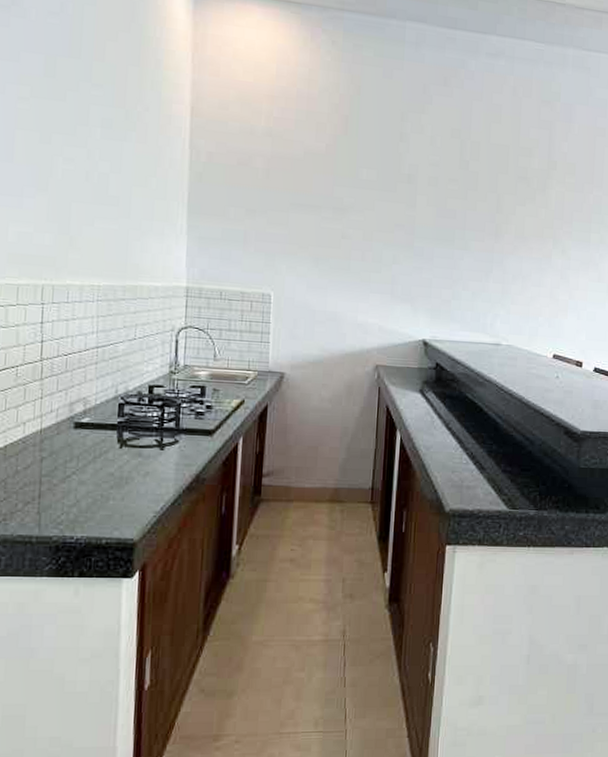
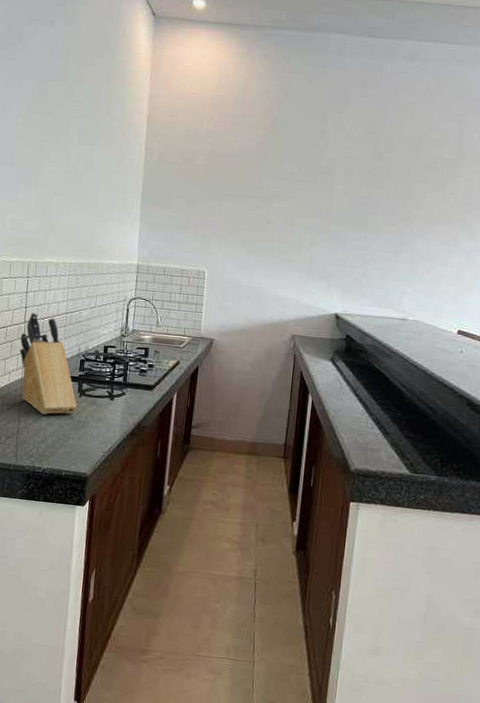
knife block: none [36,347,118,472] -> present [19,312,78,415]

